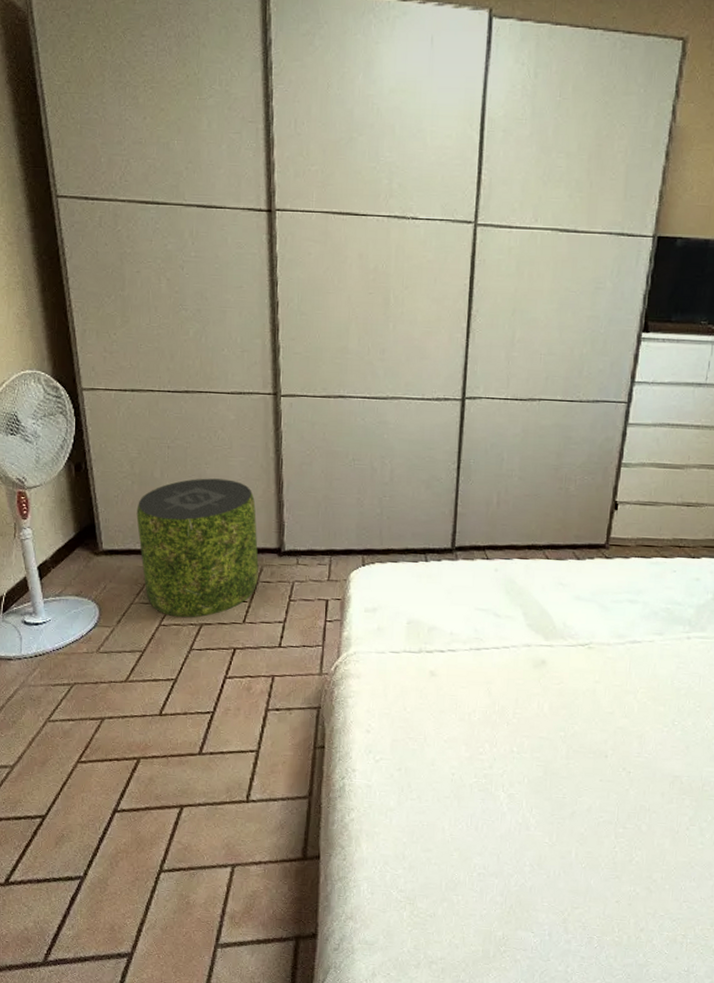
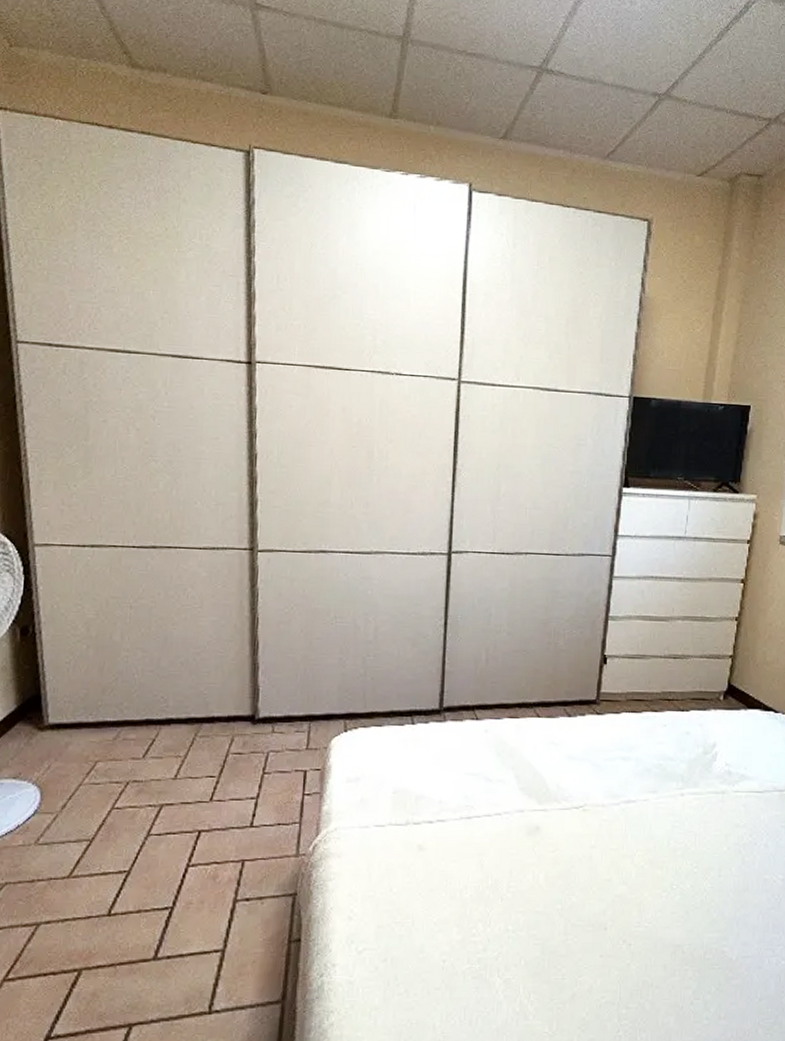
pouf: present [136,478,259,618] -> none [90,640,230,799]

